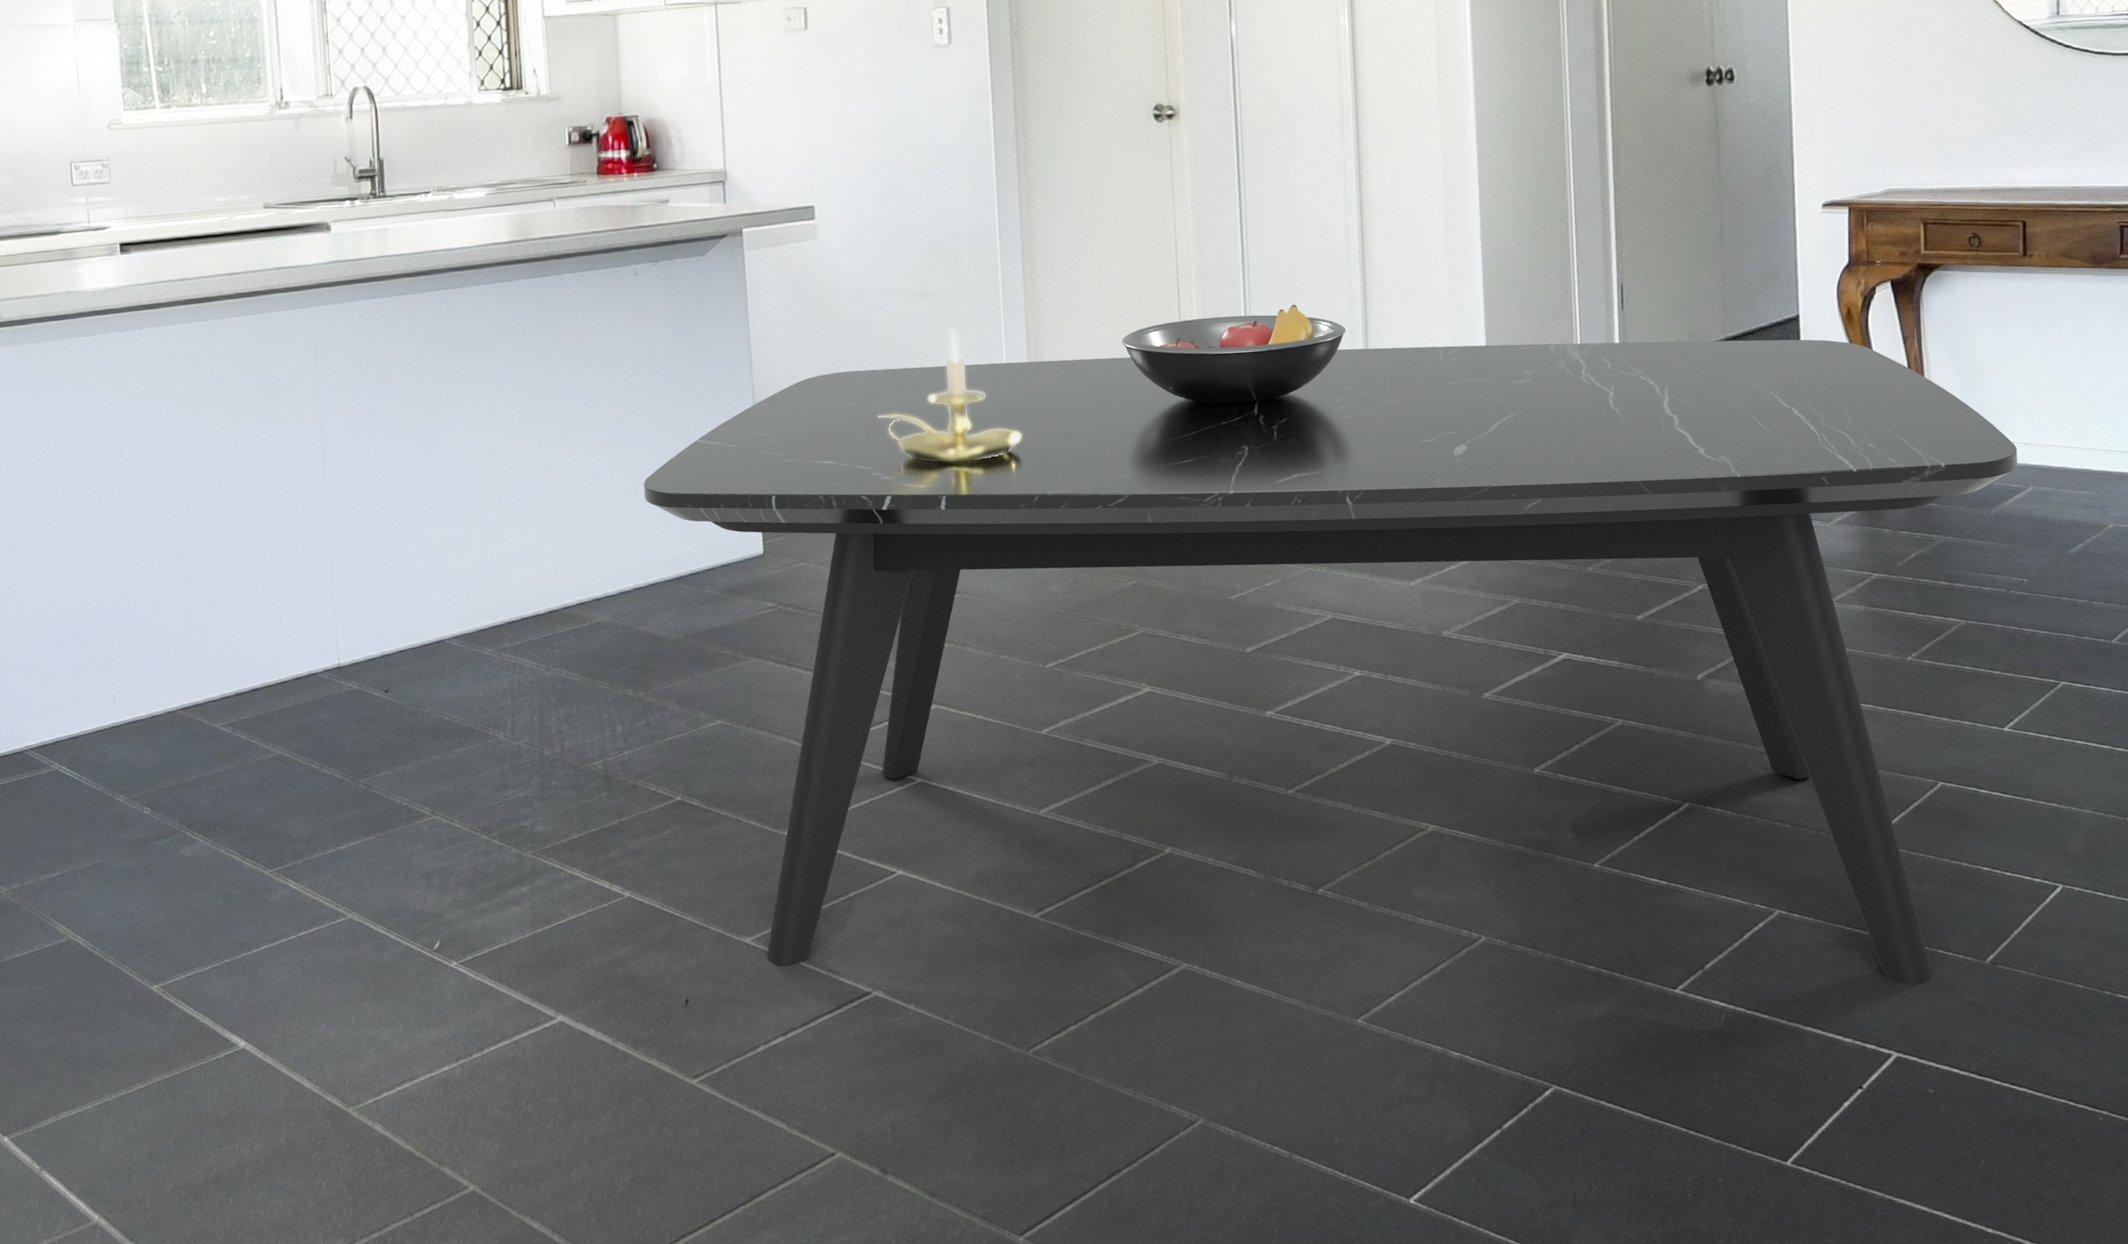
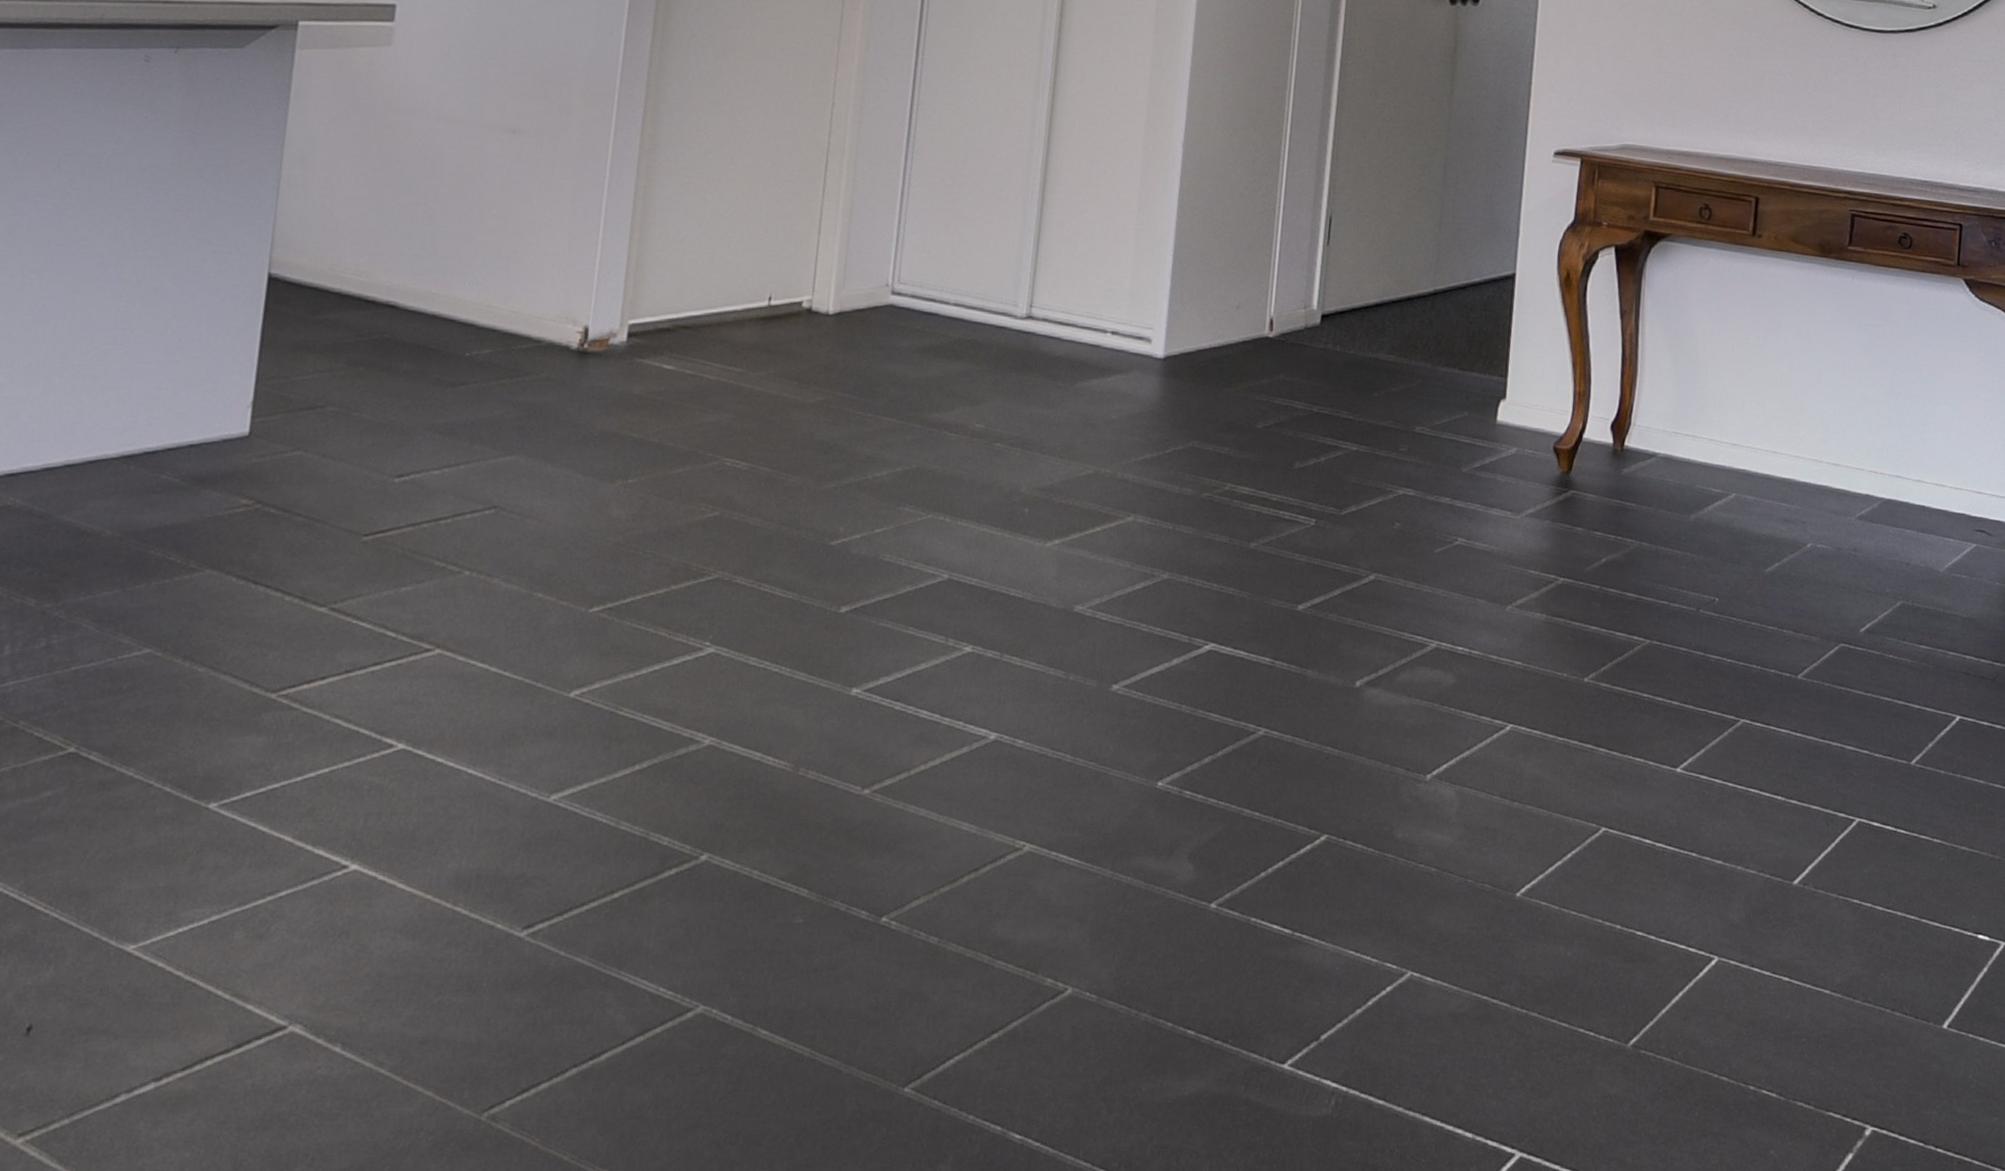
dining table: present [643,339,2018,985] -> none [102,213,1724,1070]
candle holder: present [878,328,1022,462] -> none [430,176,608,343]
fruit bowl: present [1122,304,1347,404] -> none [749,195,1016,307]

